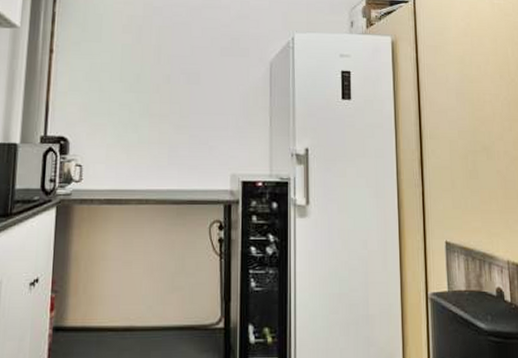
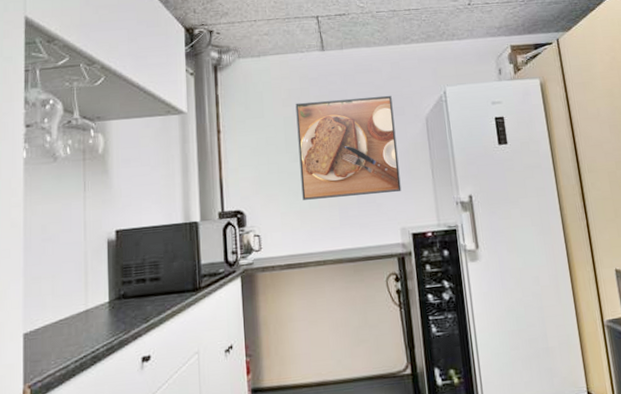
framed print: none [131,31,238,136] -> present [295,95,402,200]

